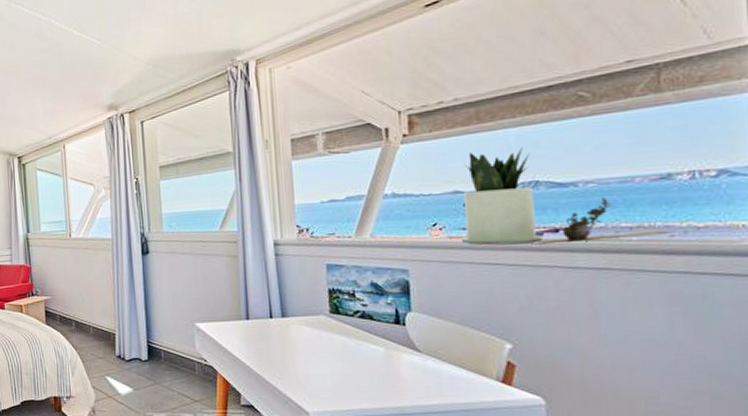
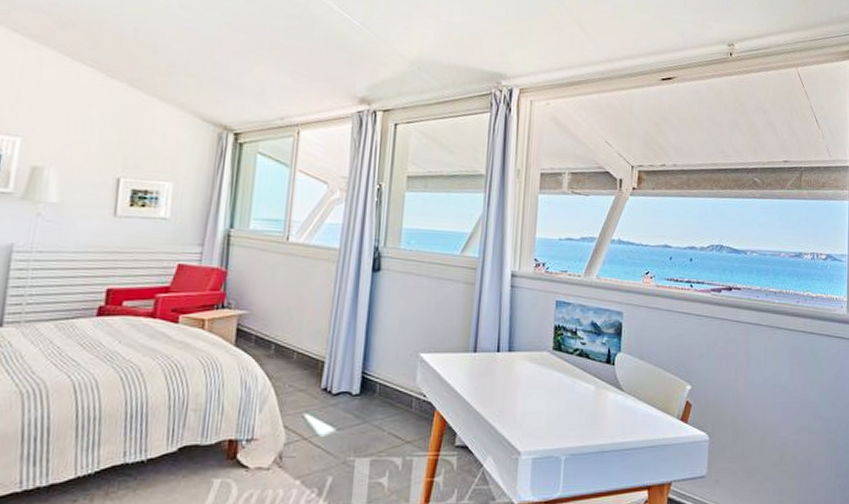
planter: present [460,147,546,246] -> none [665,213,723,298]
succulent plant: present [531,196,671,245] -> none [713,265,797,301]

